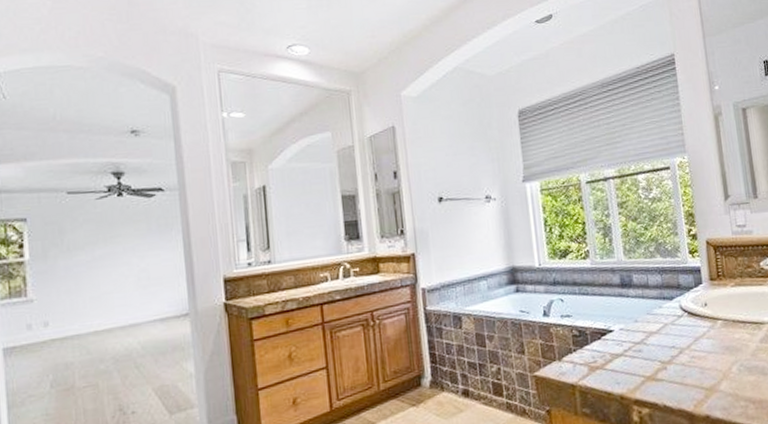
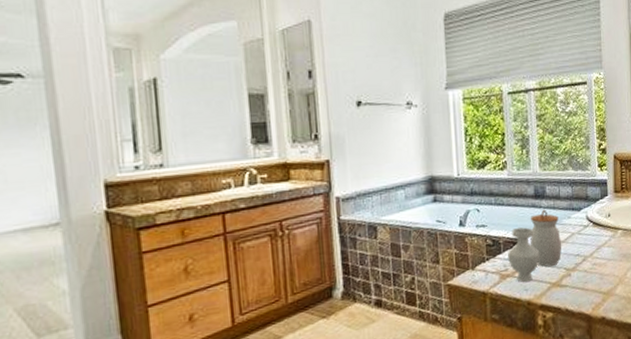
jar: none [596,298,655,376] -> present [508,209,562,283]

